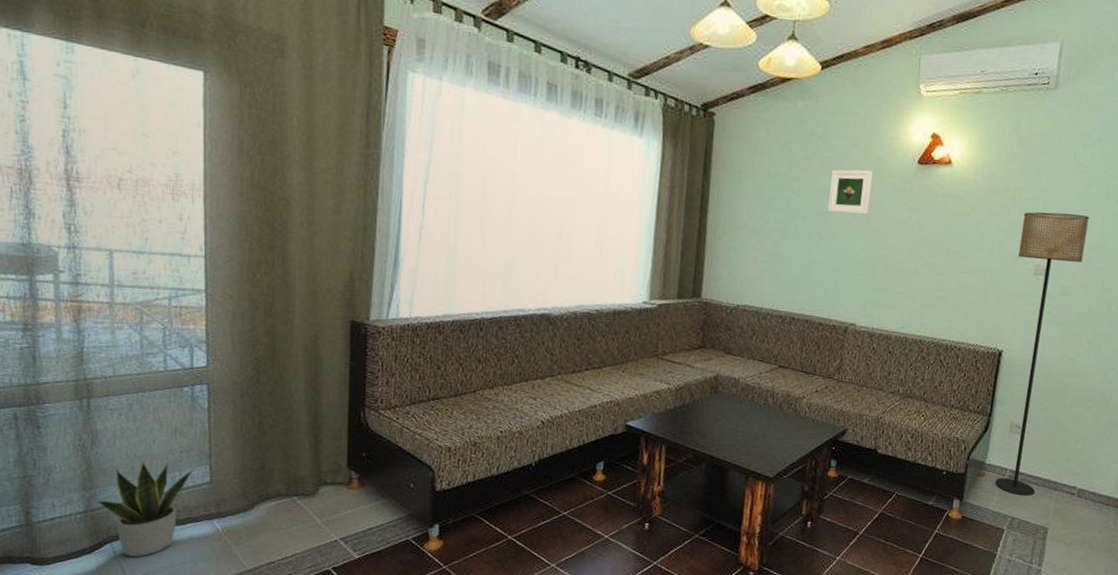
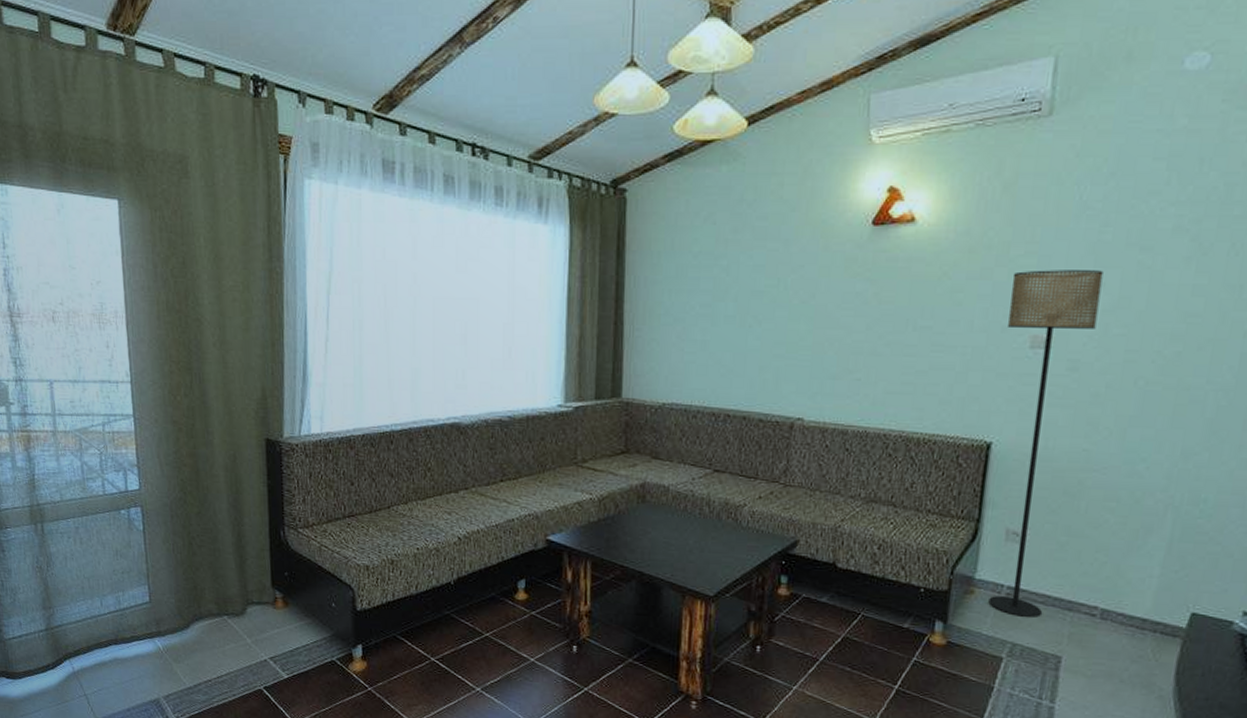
potted plant: present [97,461,195,557] -> none [55,581,136,673]
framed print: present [827,169,873,215] -> none [762,237,817,292]

